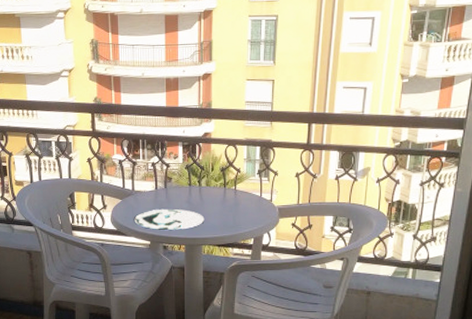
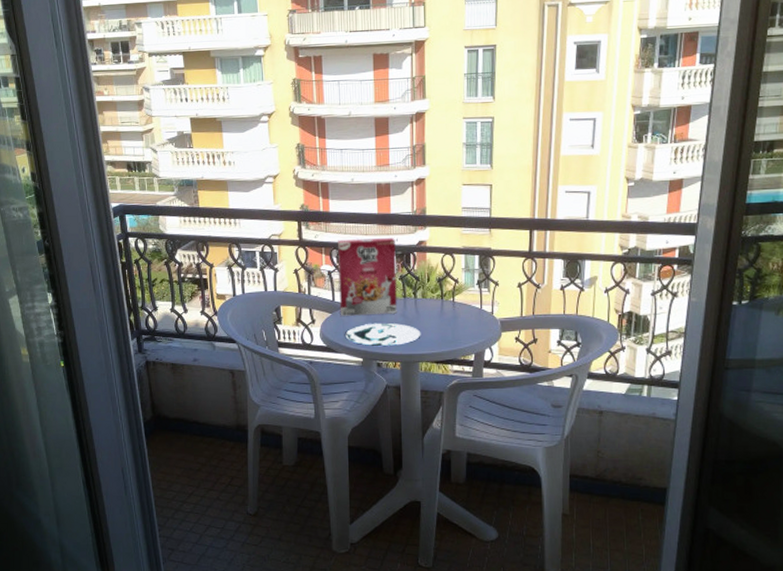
cereal box: none [127,129,183,202] -> present [337,237,397,316]

